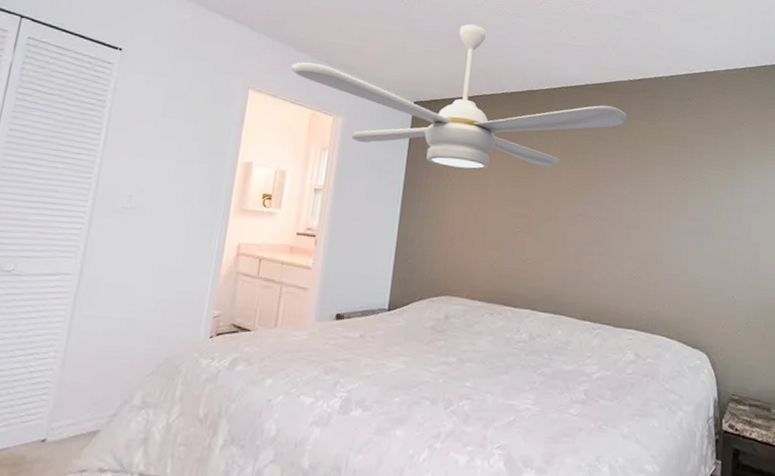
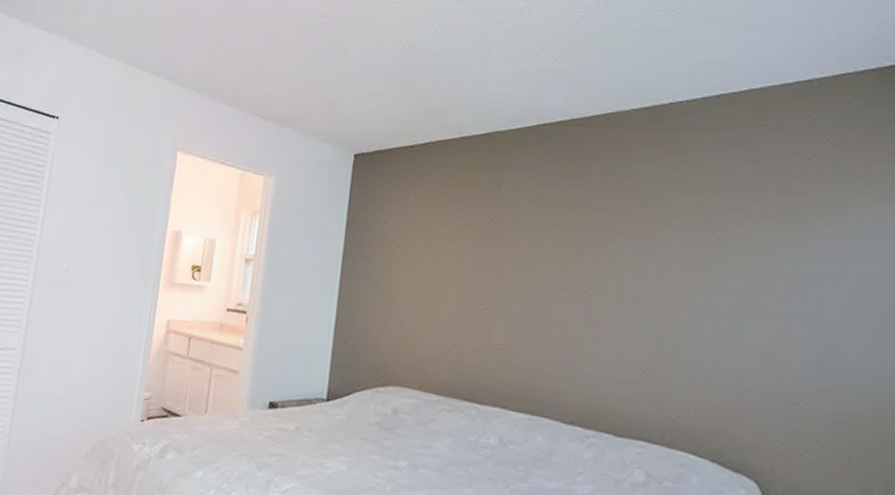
ceiling fan: present [291,24,627,171] -> none [220,56,631,234]

